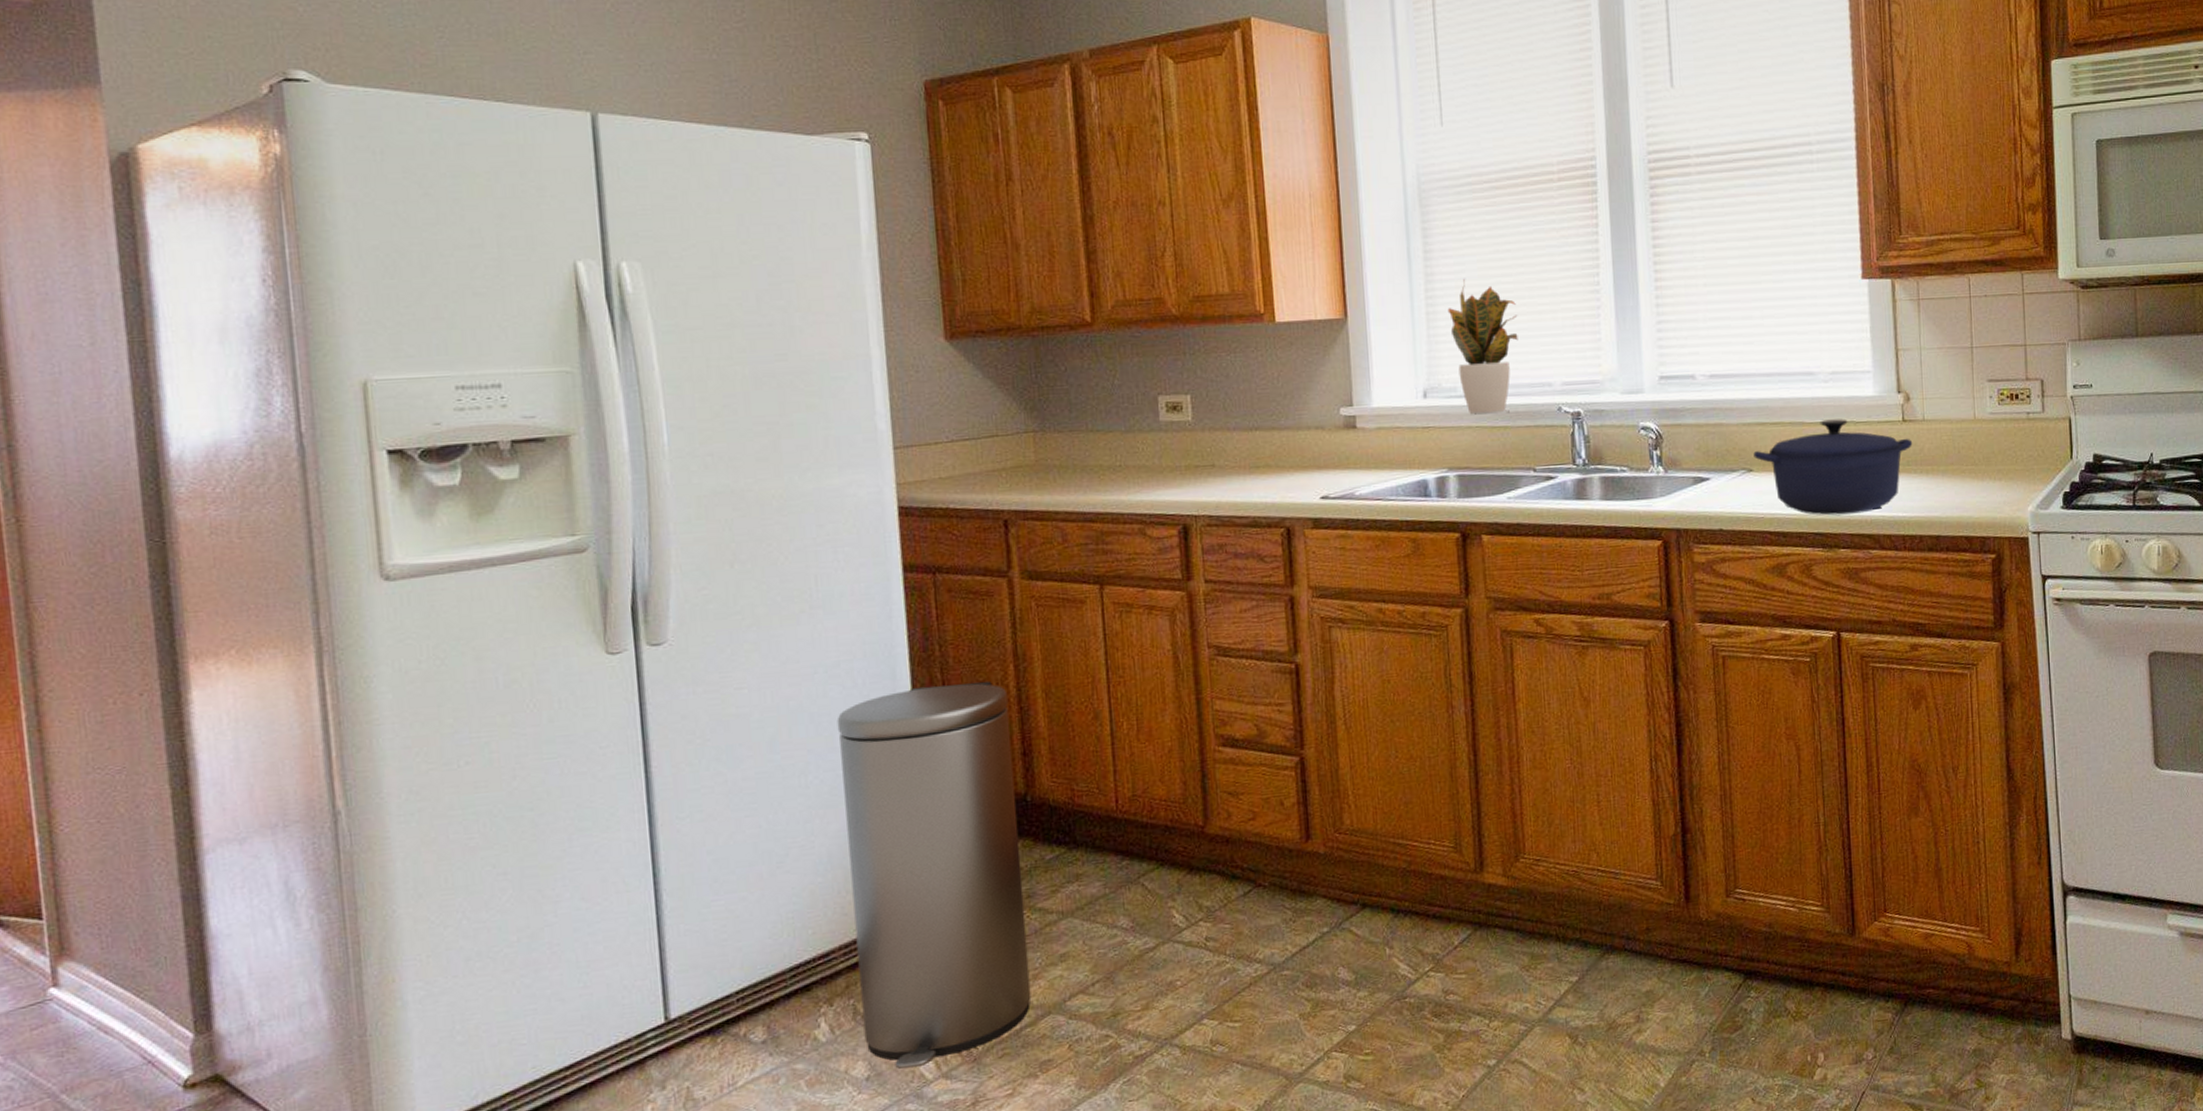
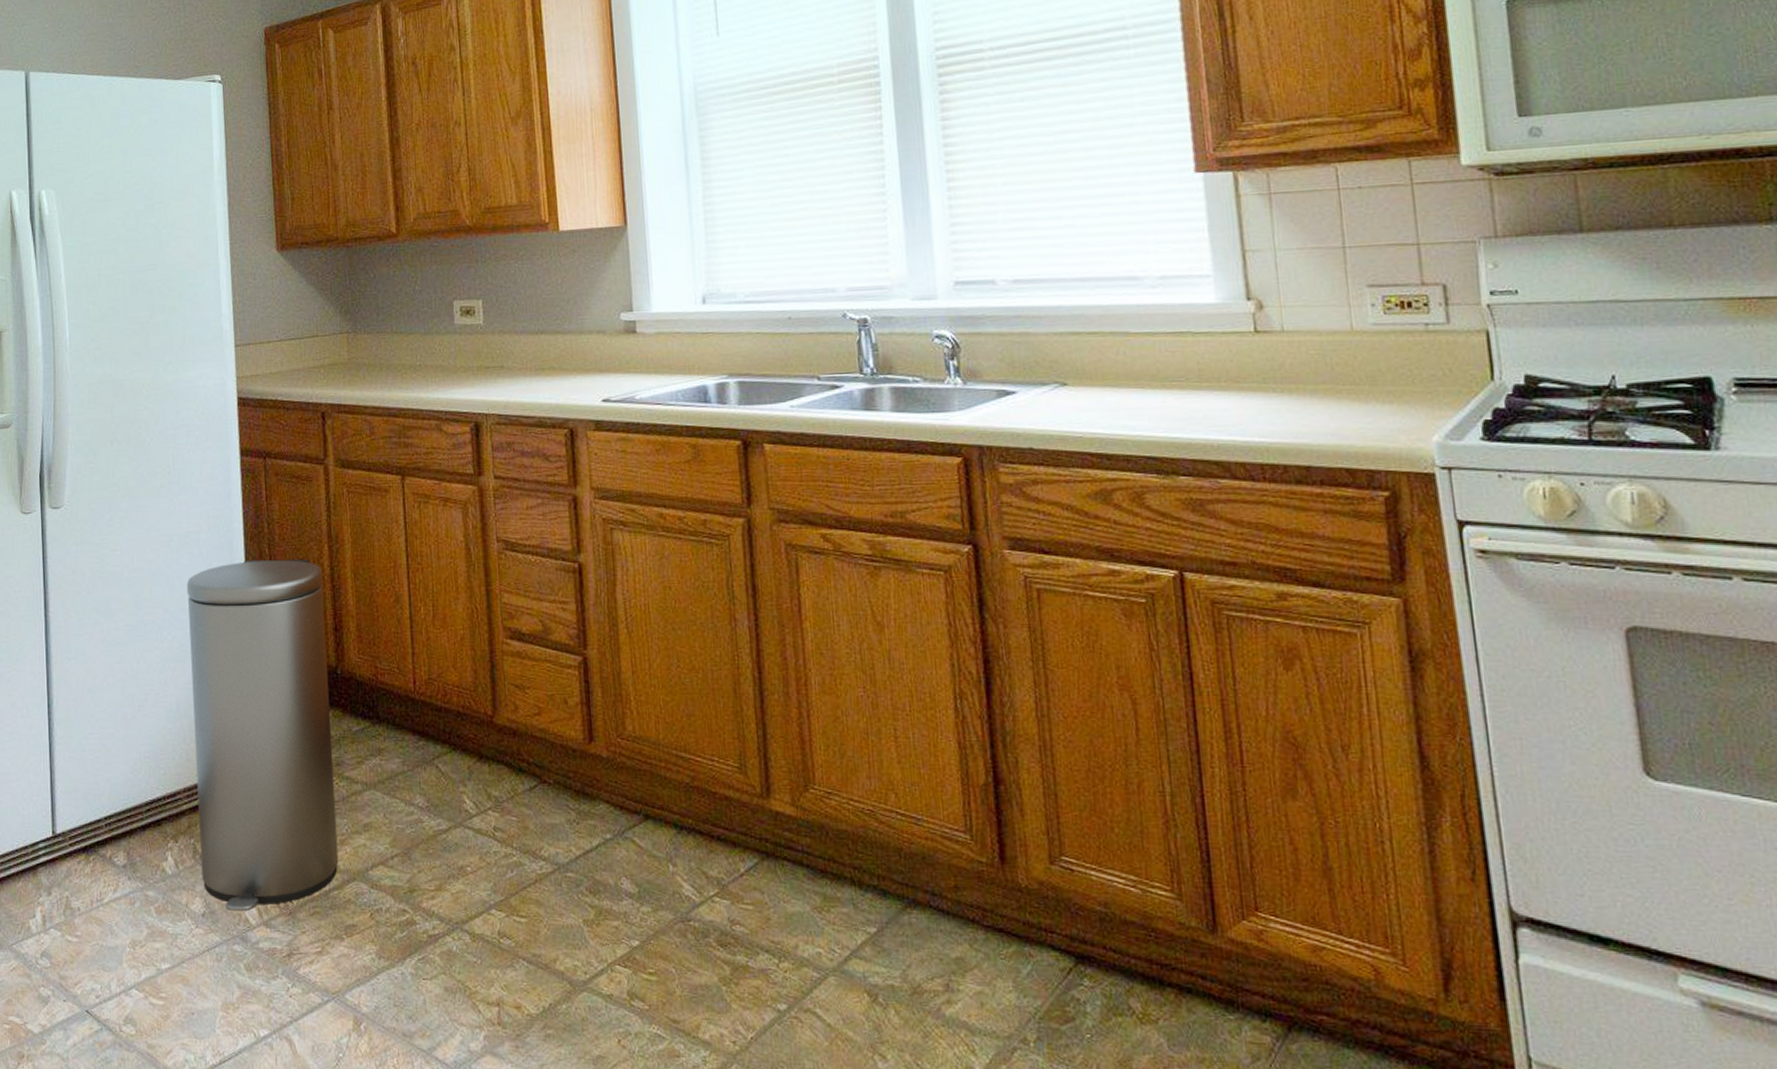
potted plant: present [1447,278,1518,414] -> none [726,184,799,320]
cooking pot: present [1753,418,1913,516] -> none [1067,327,1270,438]

